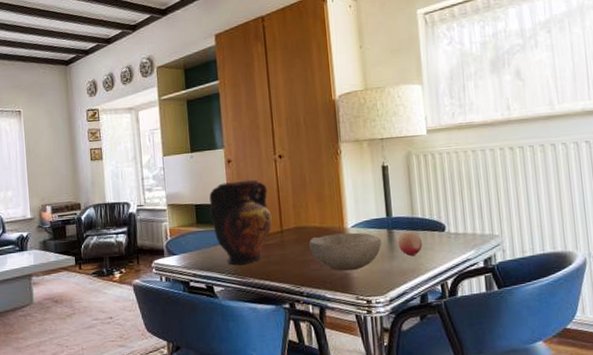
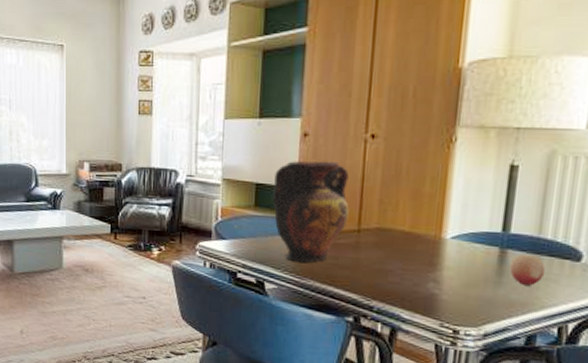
bowl: present [309,232,382,271] -> none [391,243,489,292]

